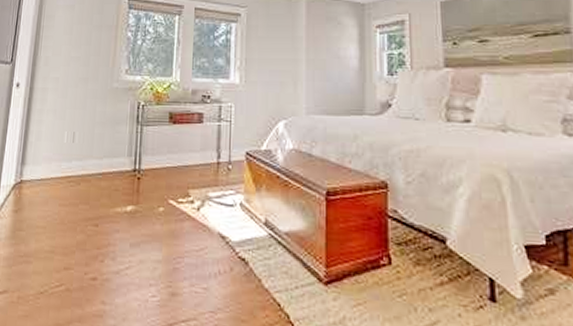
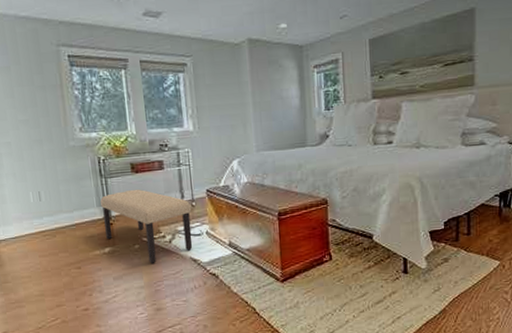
bench: none [131,141,227,233] -> present [100,189,193,263]

